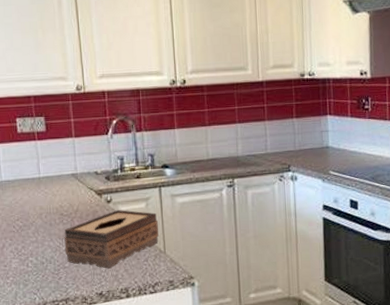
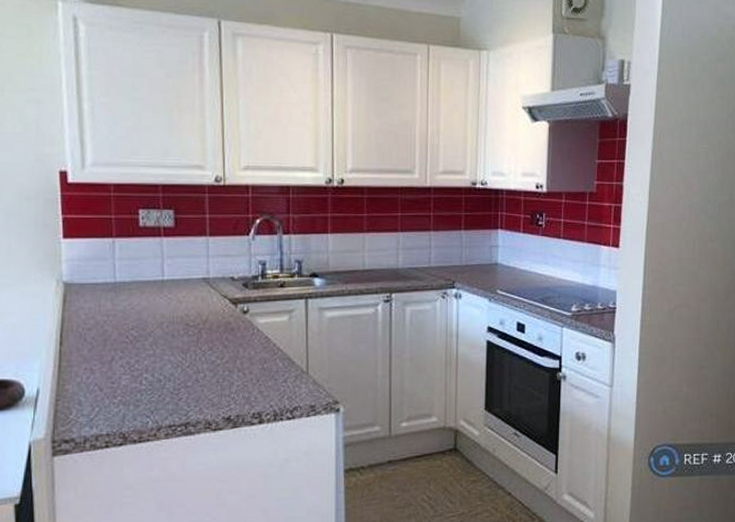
tissue box: present [64,210,159,269] -> none [188,322,302,390]

